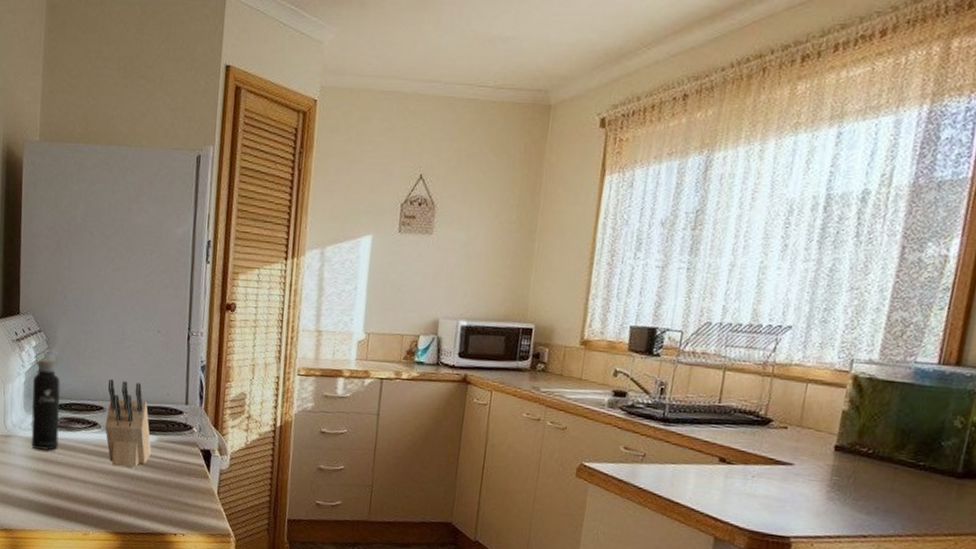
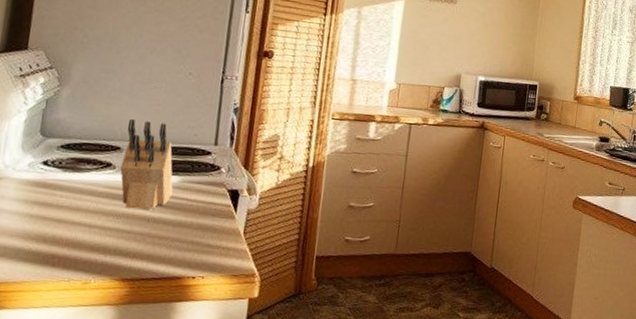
water bottle: present [31,351,60,451] -> none [26,88,71,193]

